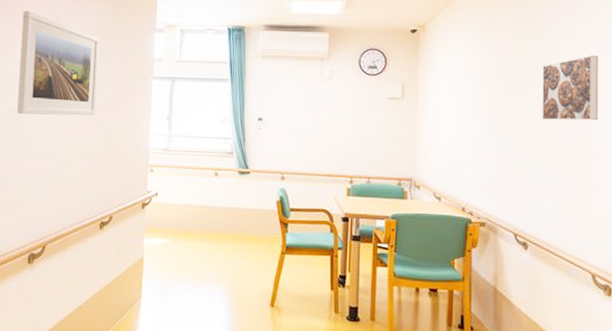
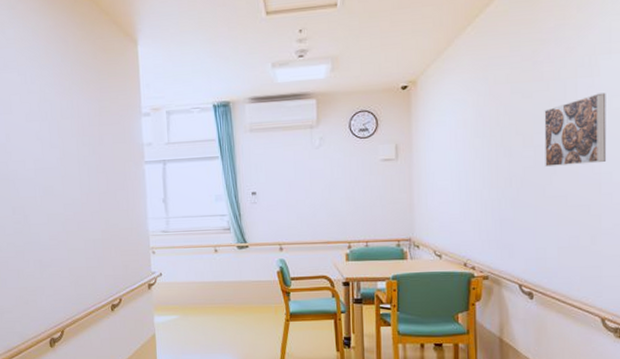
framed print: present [17,10,100,116] -> none [12,108,93,210]

